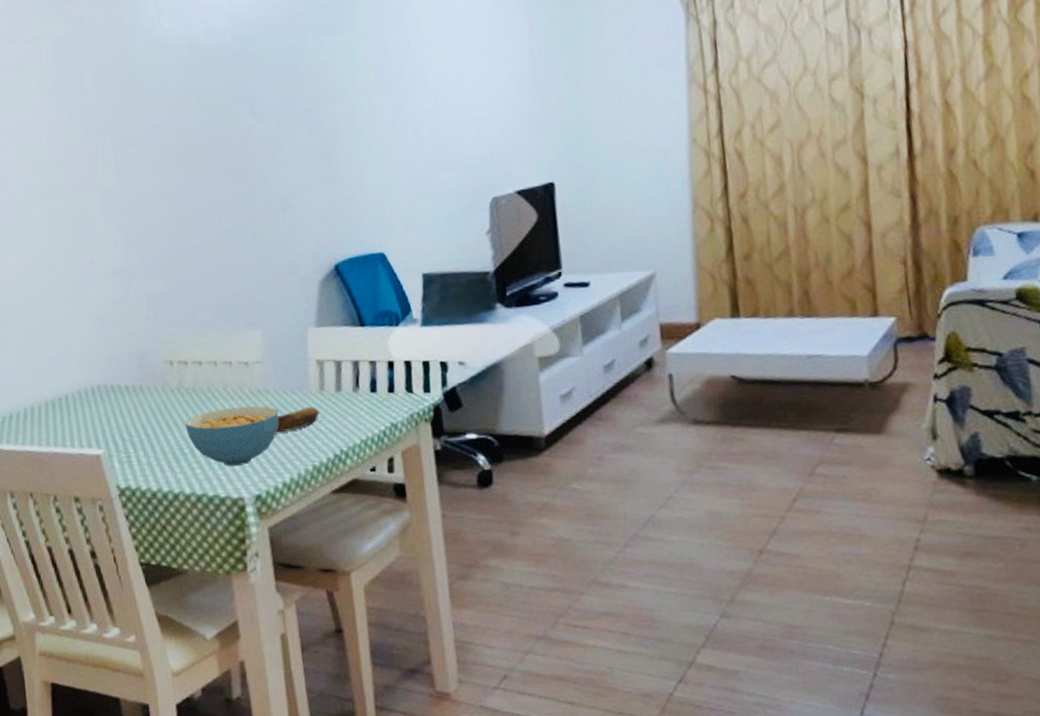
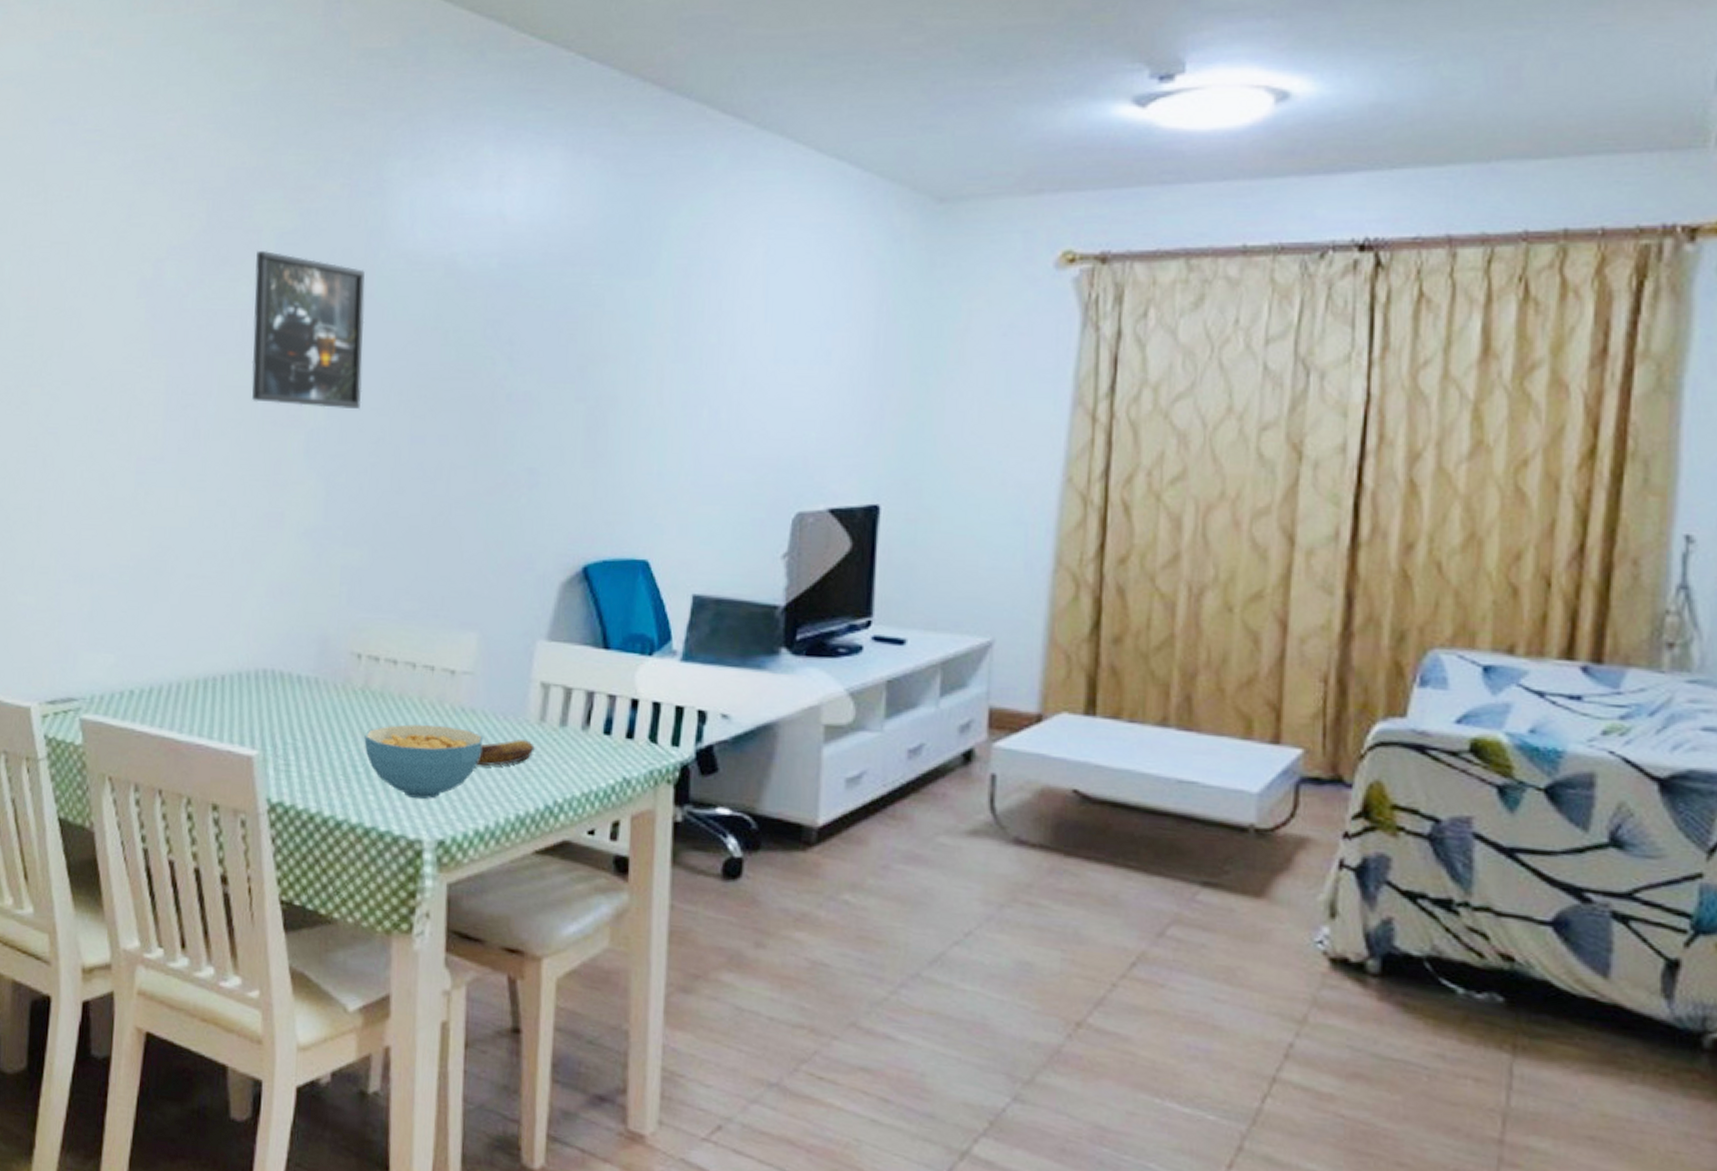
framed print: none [38,55,141,176] -> present [251,251,365,410]

